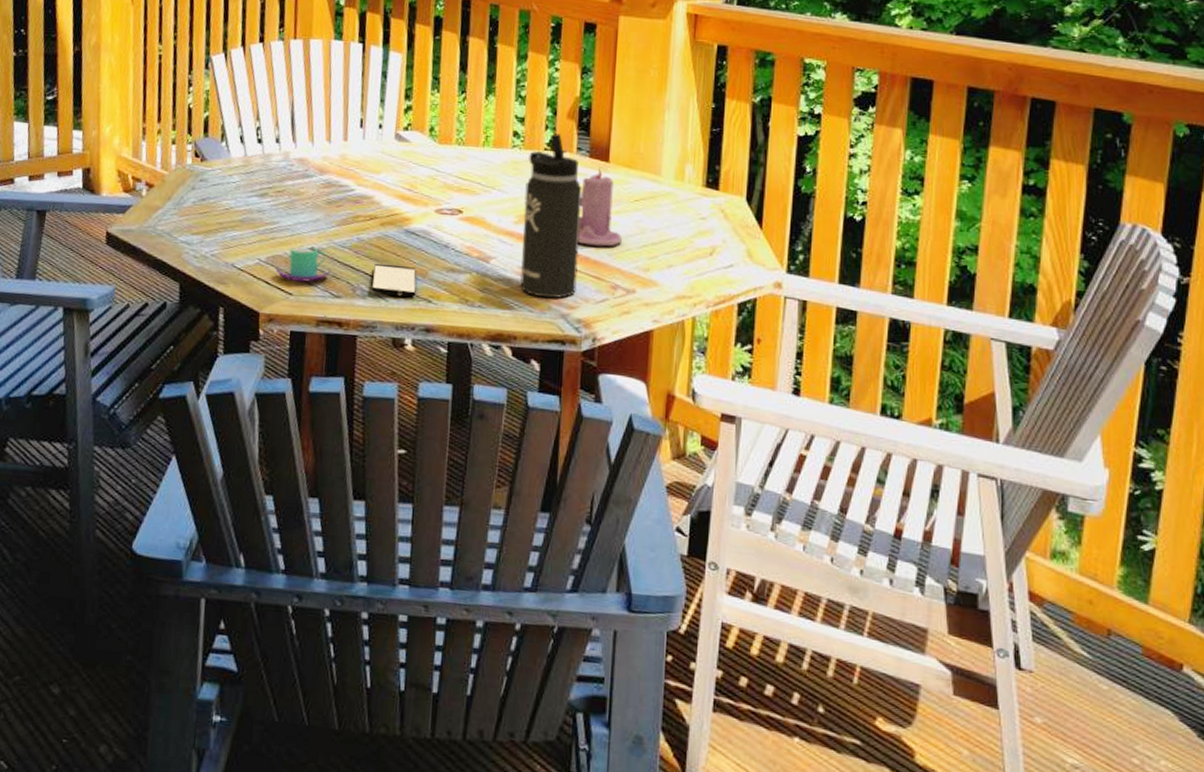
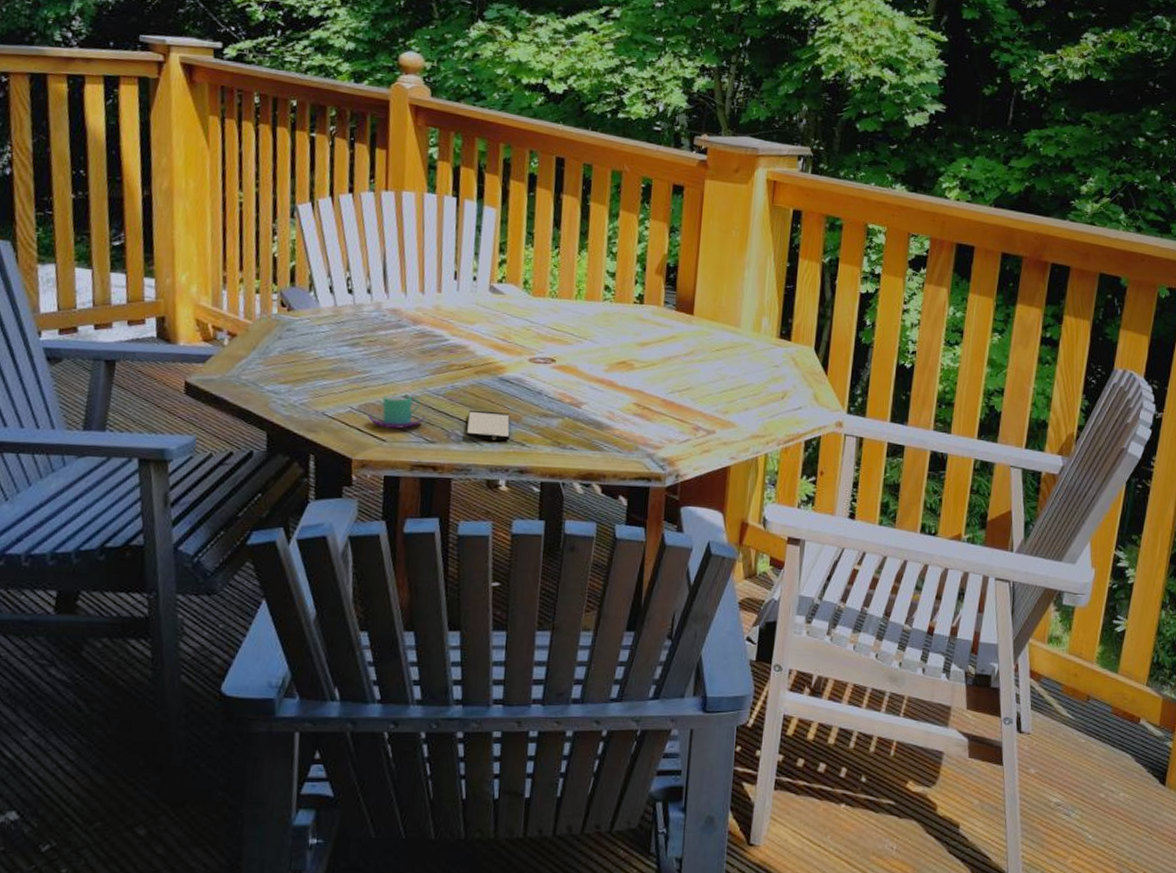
thermos bottle: present [520,133,582,299] -> none [609,288,669,440]
candle: present [578,167,622,247] -> none [663,319,704,392]

